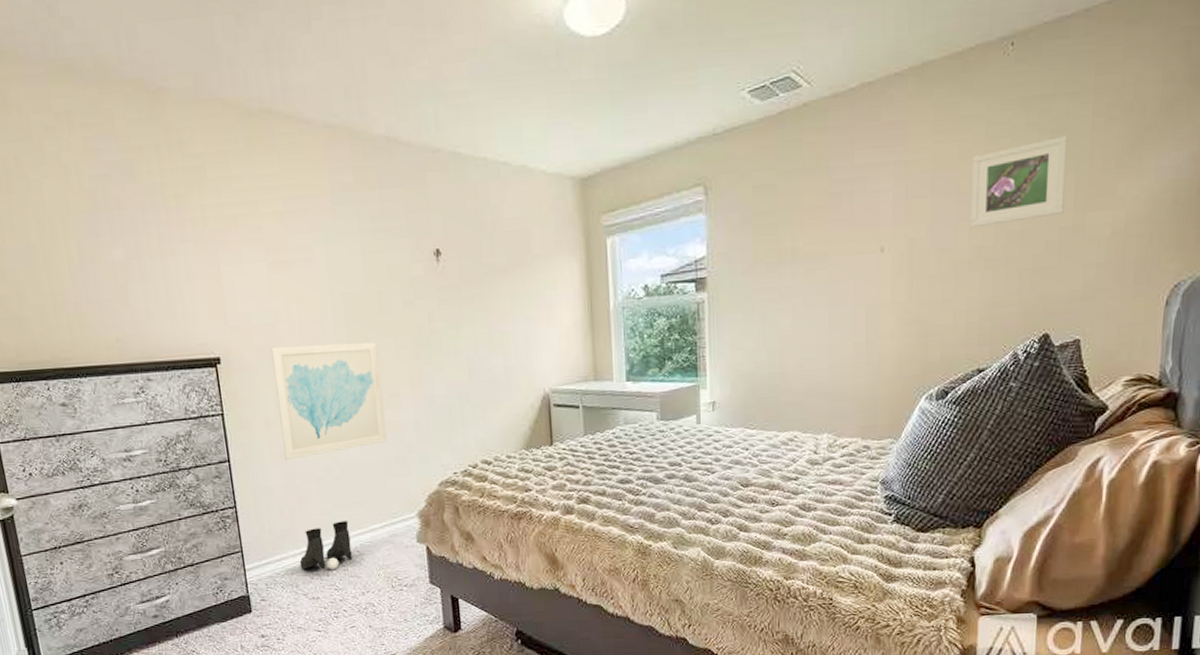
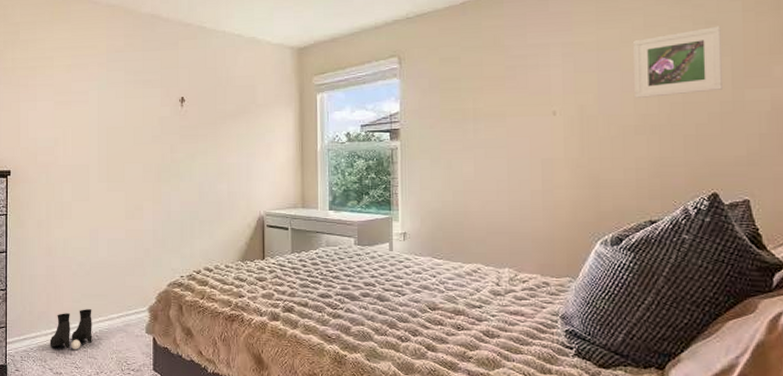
wall art: present [271,342,387,459] -> none [49,165,130,254]

